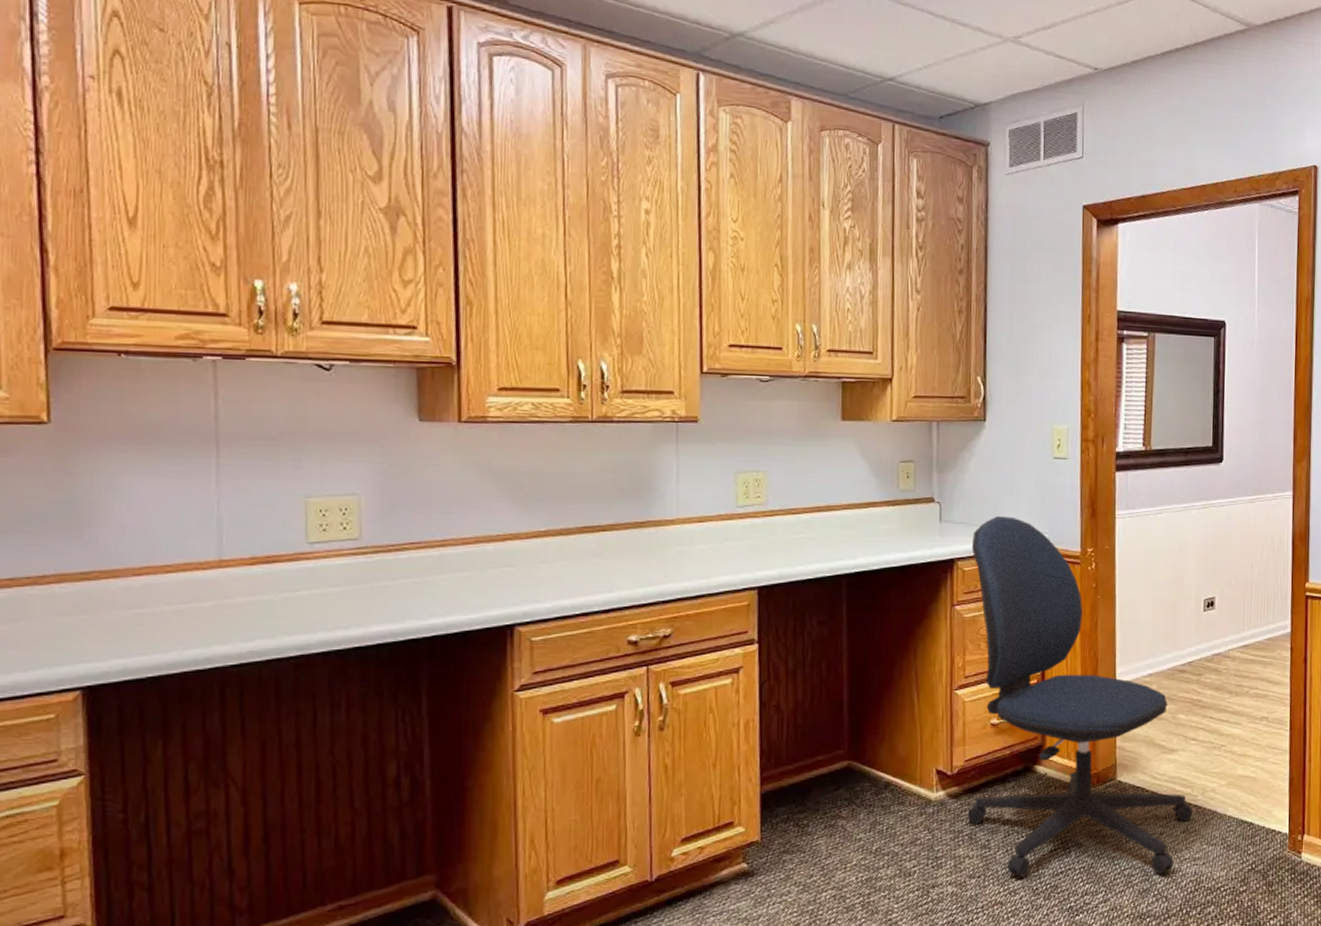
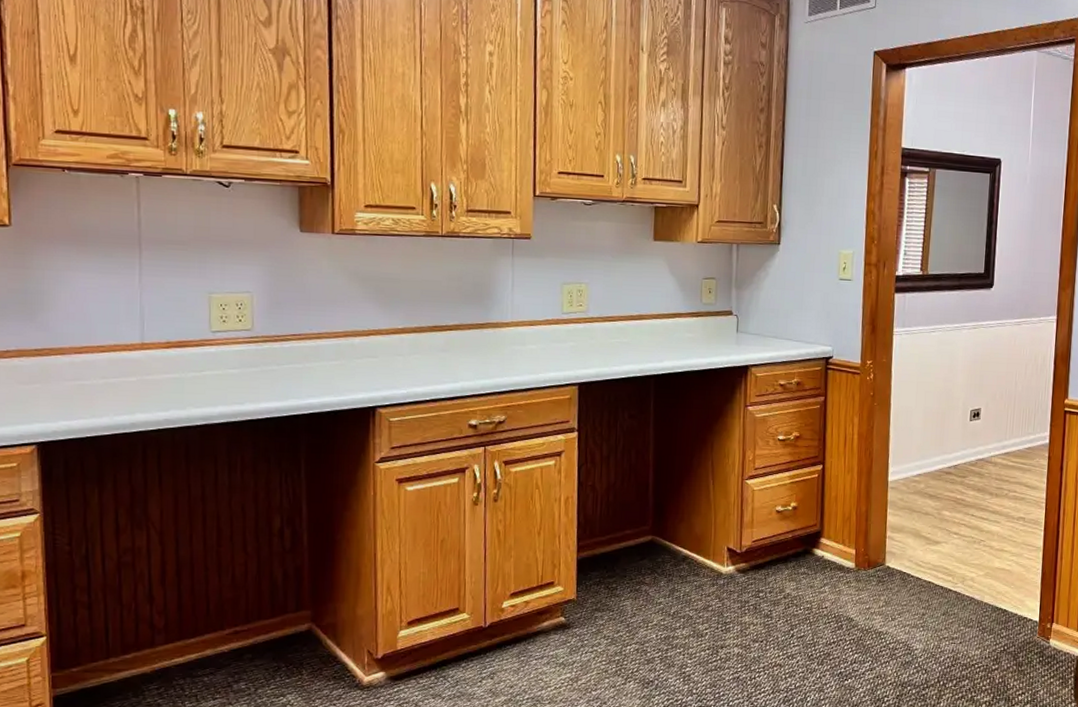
office chair: present [967,516,1193,877] -> none [753,329,953,649]

